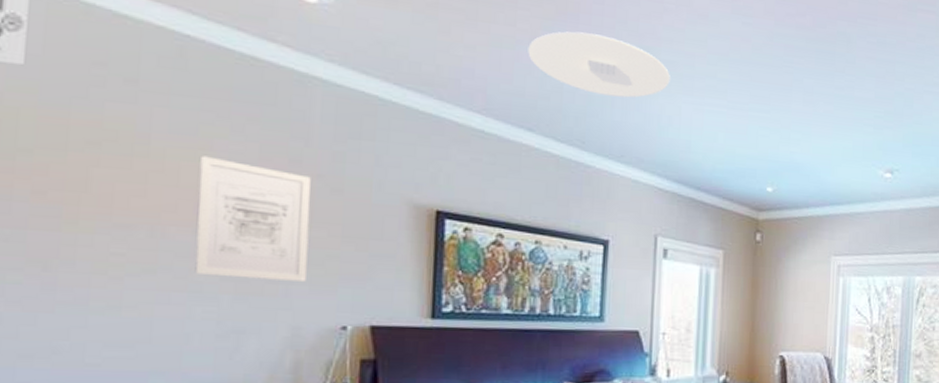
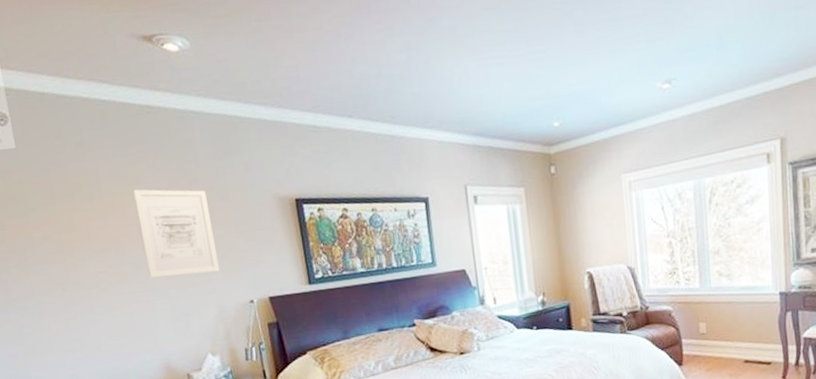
ceiling light: present [528,31,670,98] -> none [335,18,454,73]

